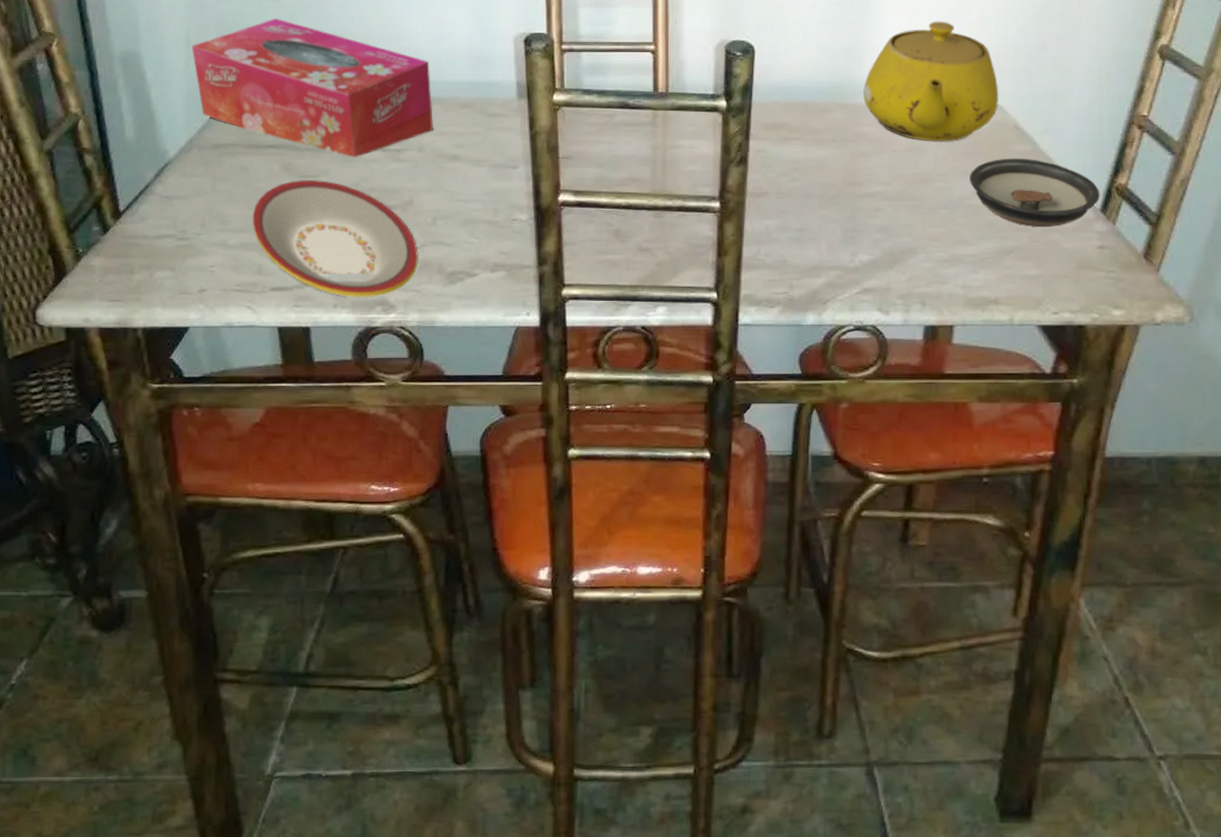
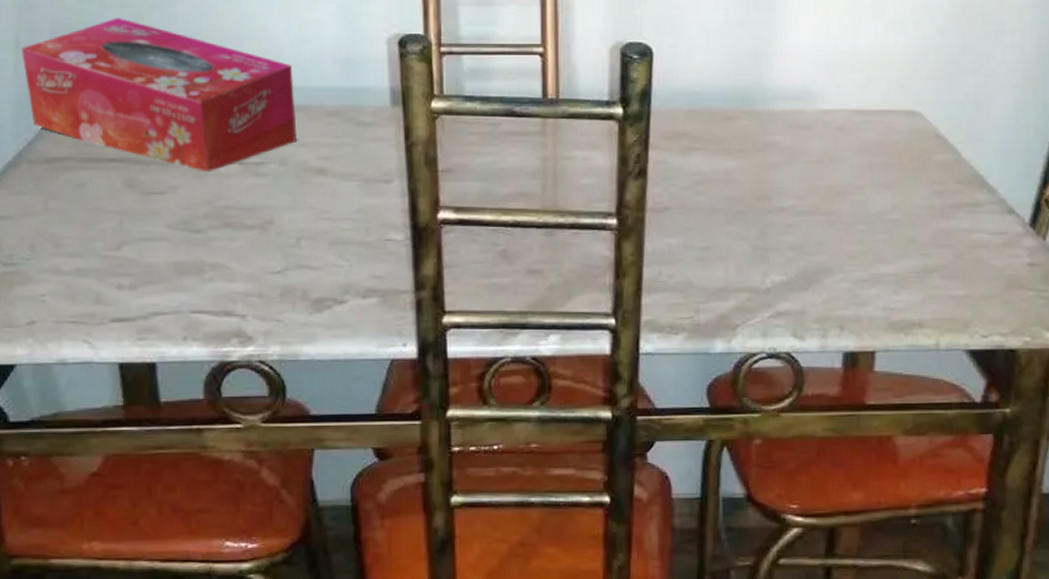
plate: present [252,180,419,297] -> none [89,197,281,328]
teapot: present [863,21,999,142] -> none [772,21,918,151]
saucer: present [970,158,1100,228] -> none [889,168,1029,244]

